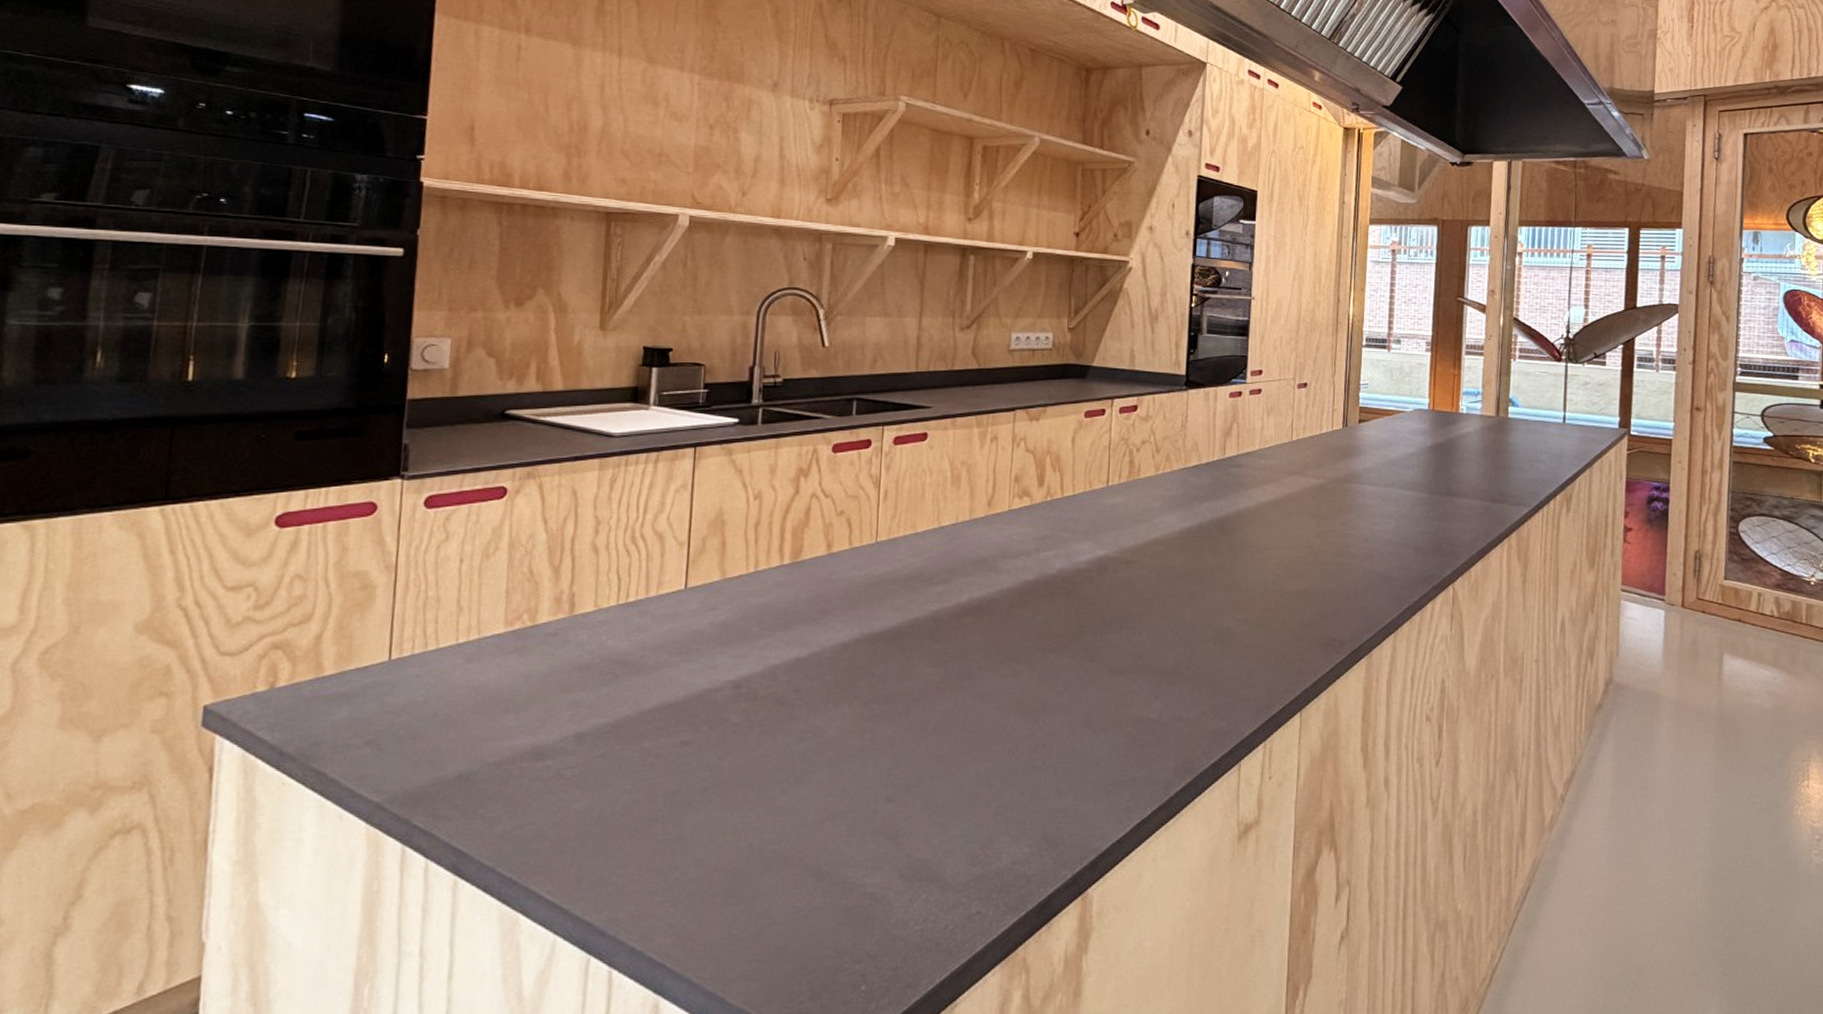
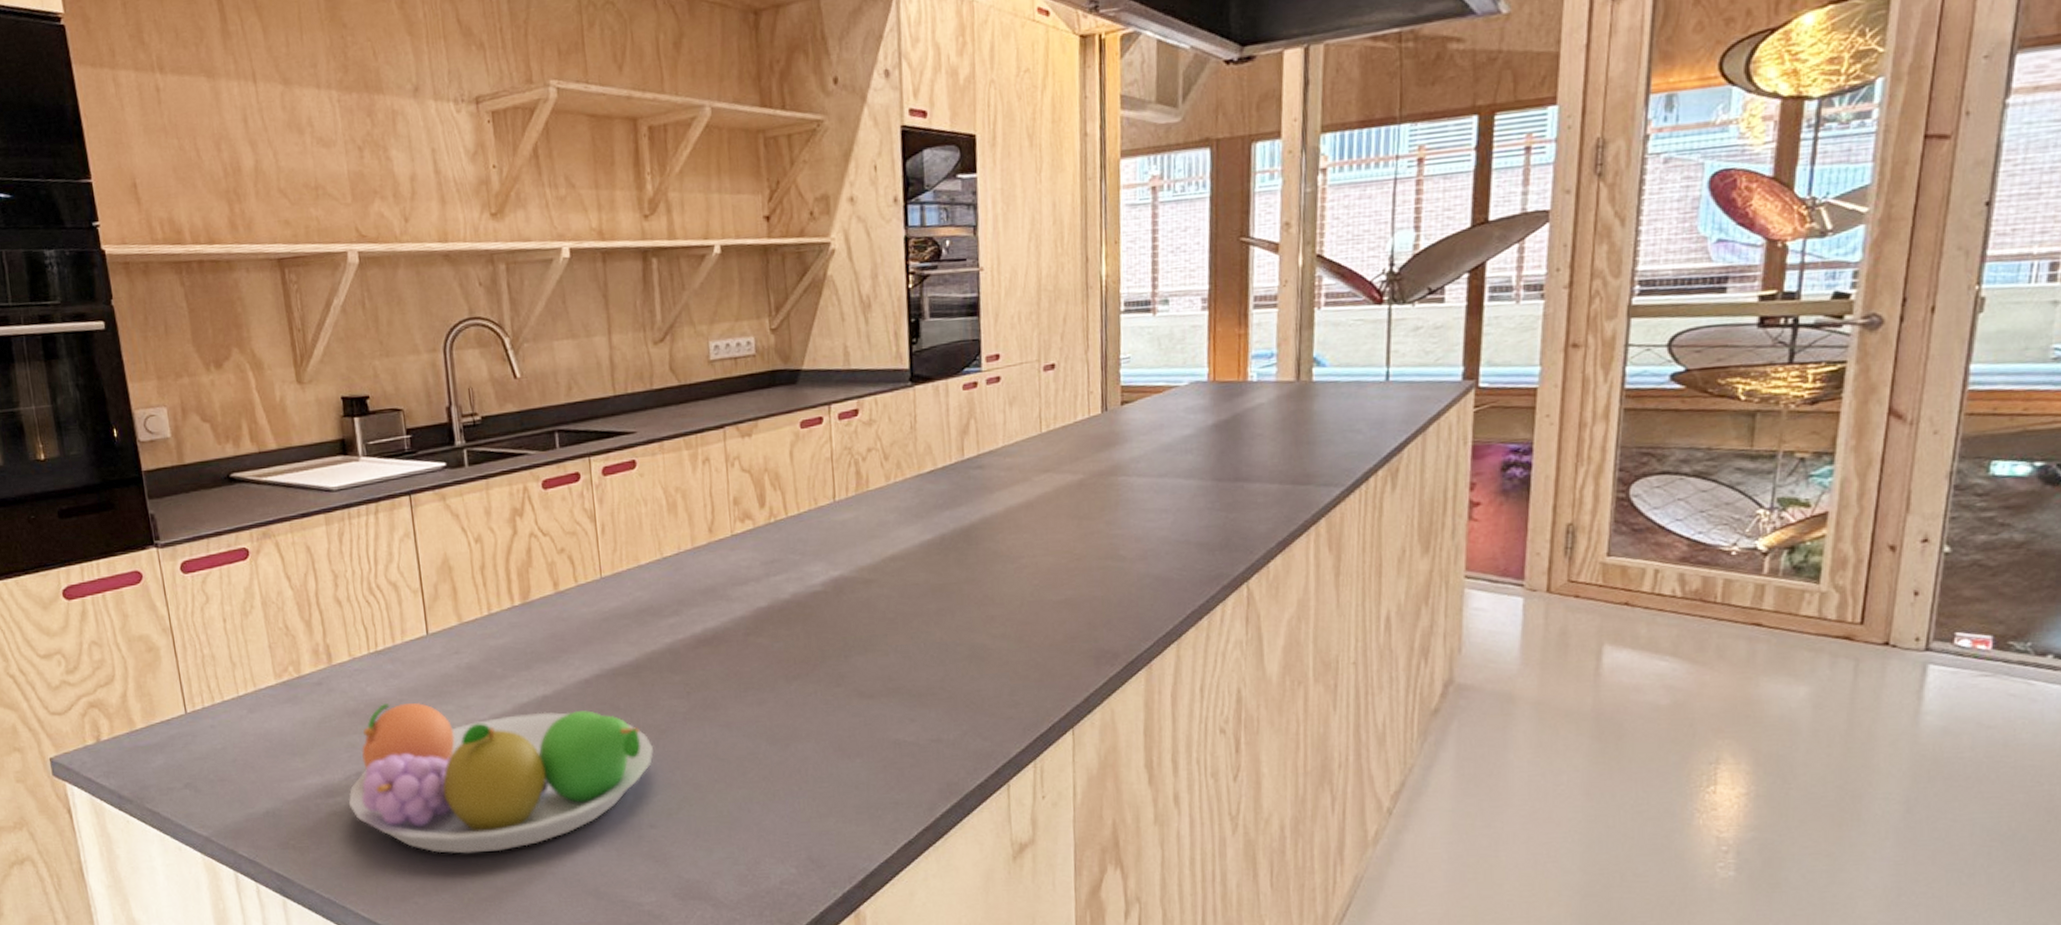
fruit bowl: none [558,659,903,828] -> present [348,703,654,854]

